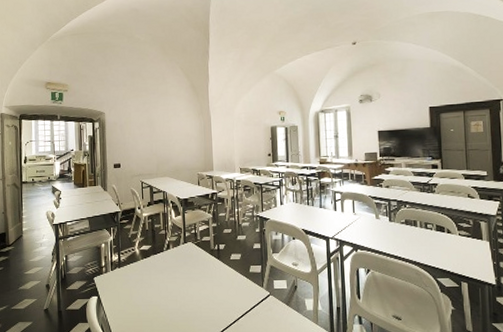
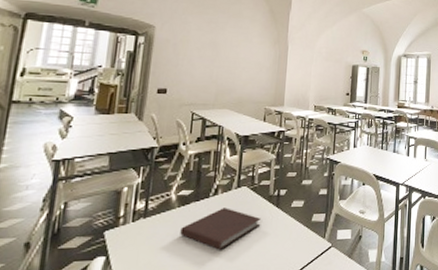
notebook: none [146,260,207,295] -> present [180,208,262,250]

